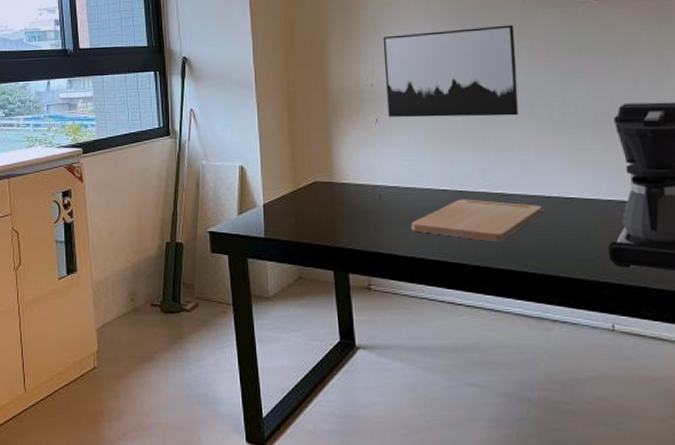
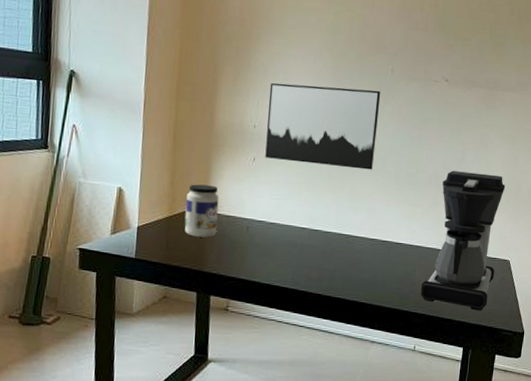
jar: none [309,153,346,210] -> present [184,184,219,238]
cutting board: present [411,199,543,241] -> none [271,237,378,275]

